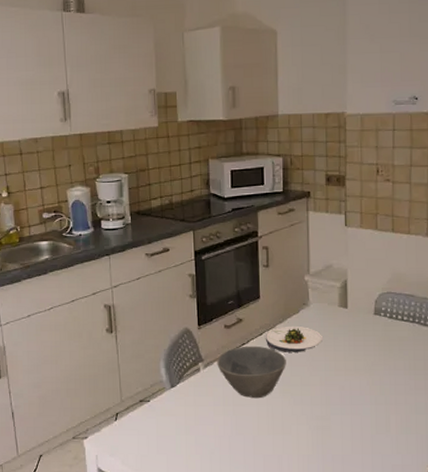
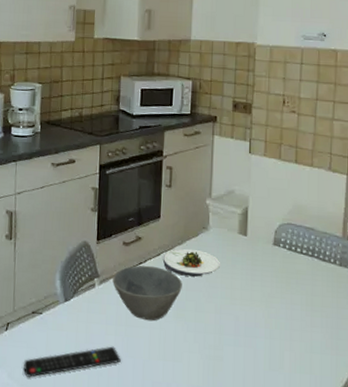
remote control: none [135,426,231,462] -> present [23,346,121,377]

